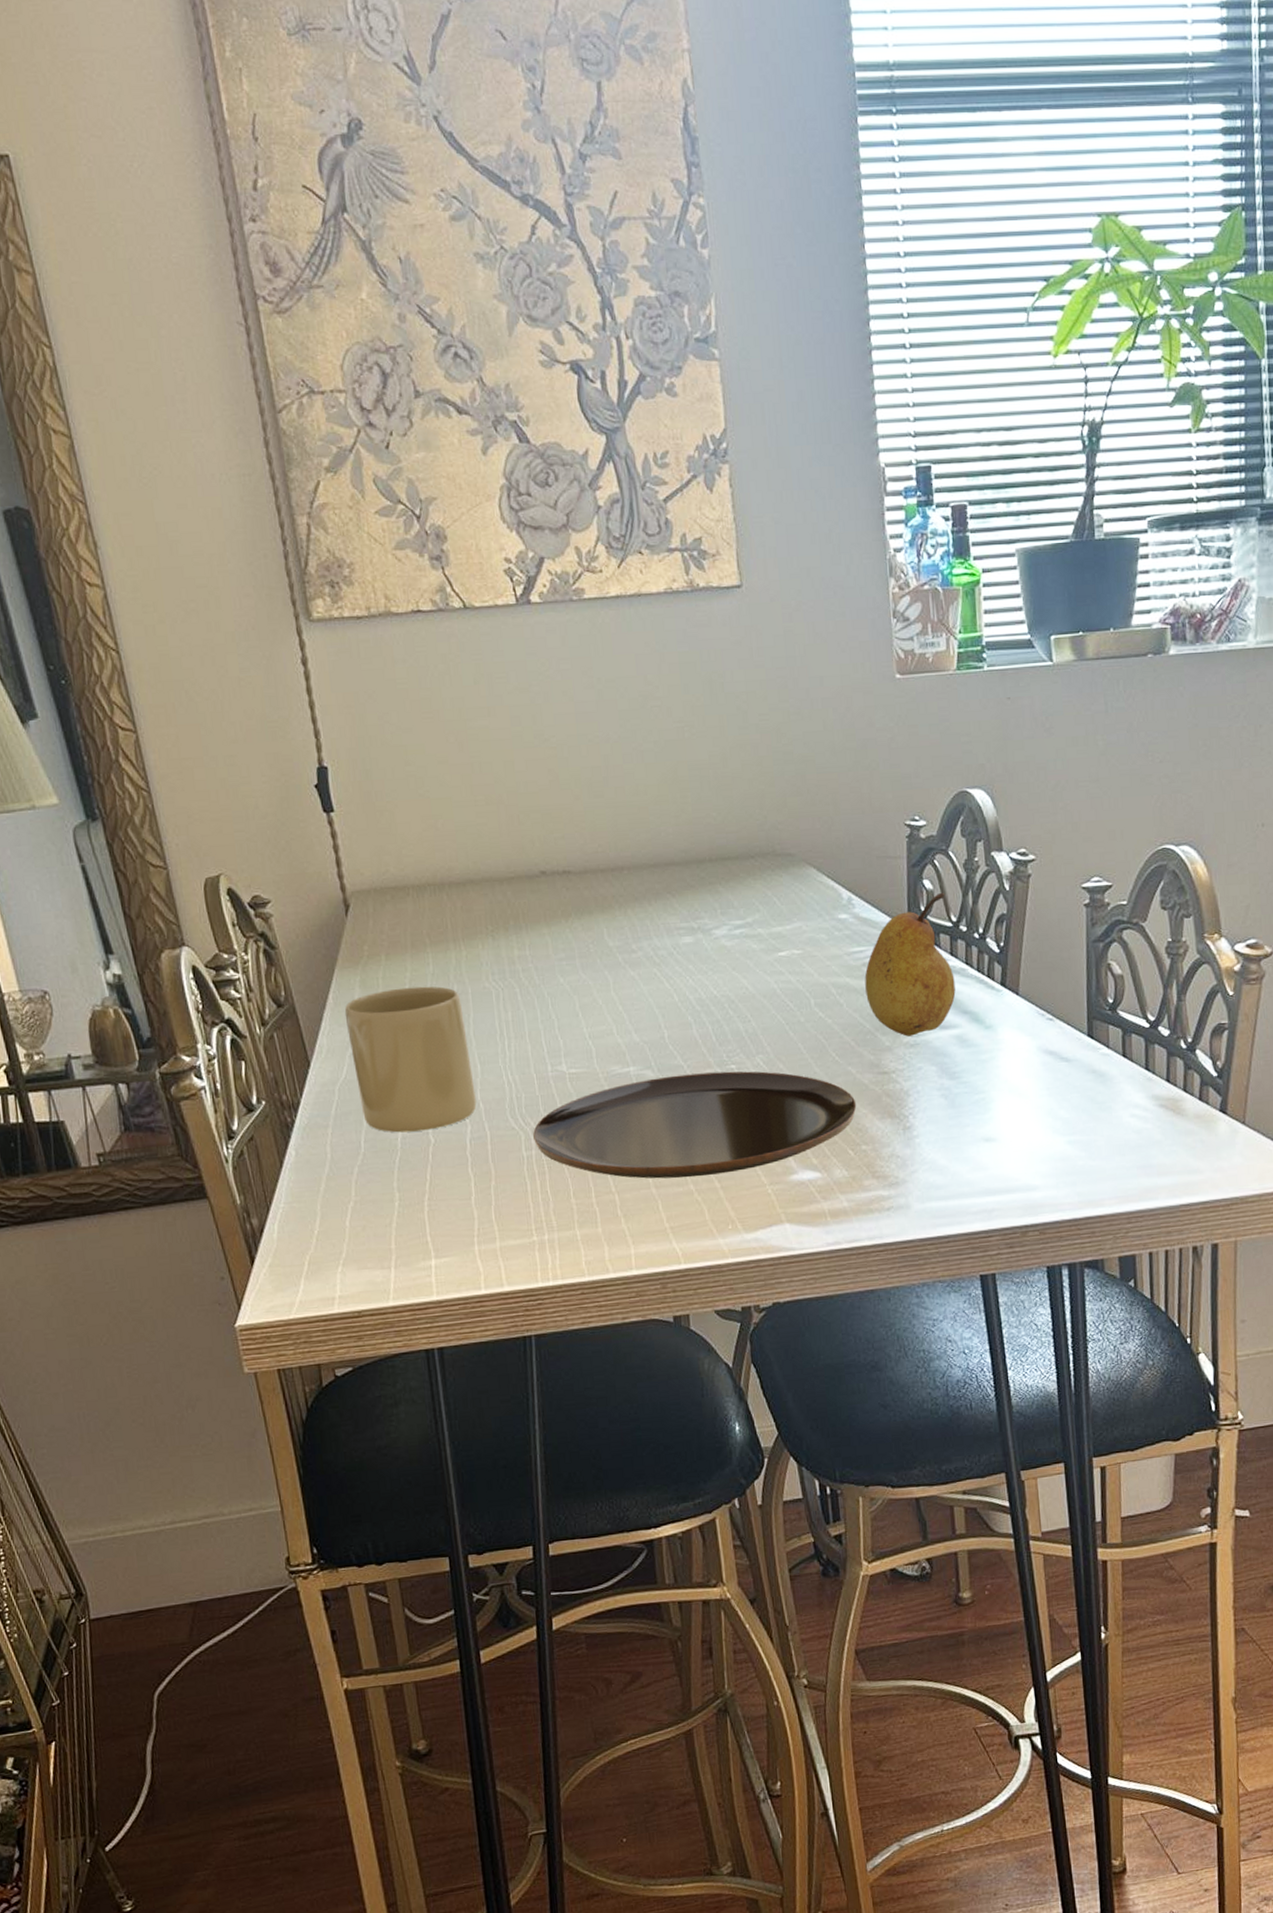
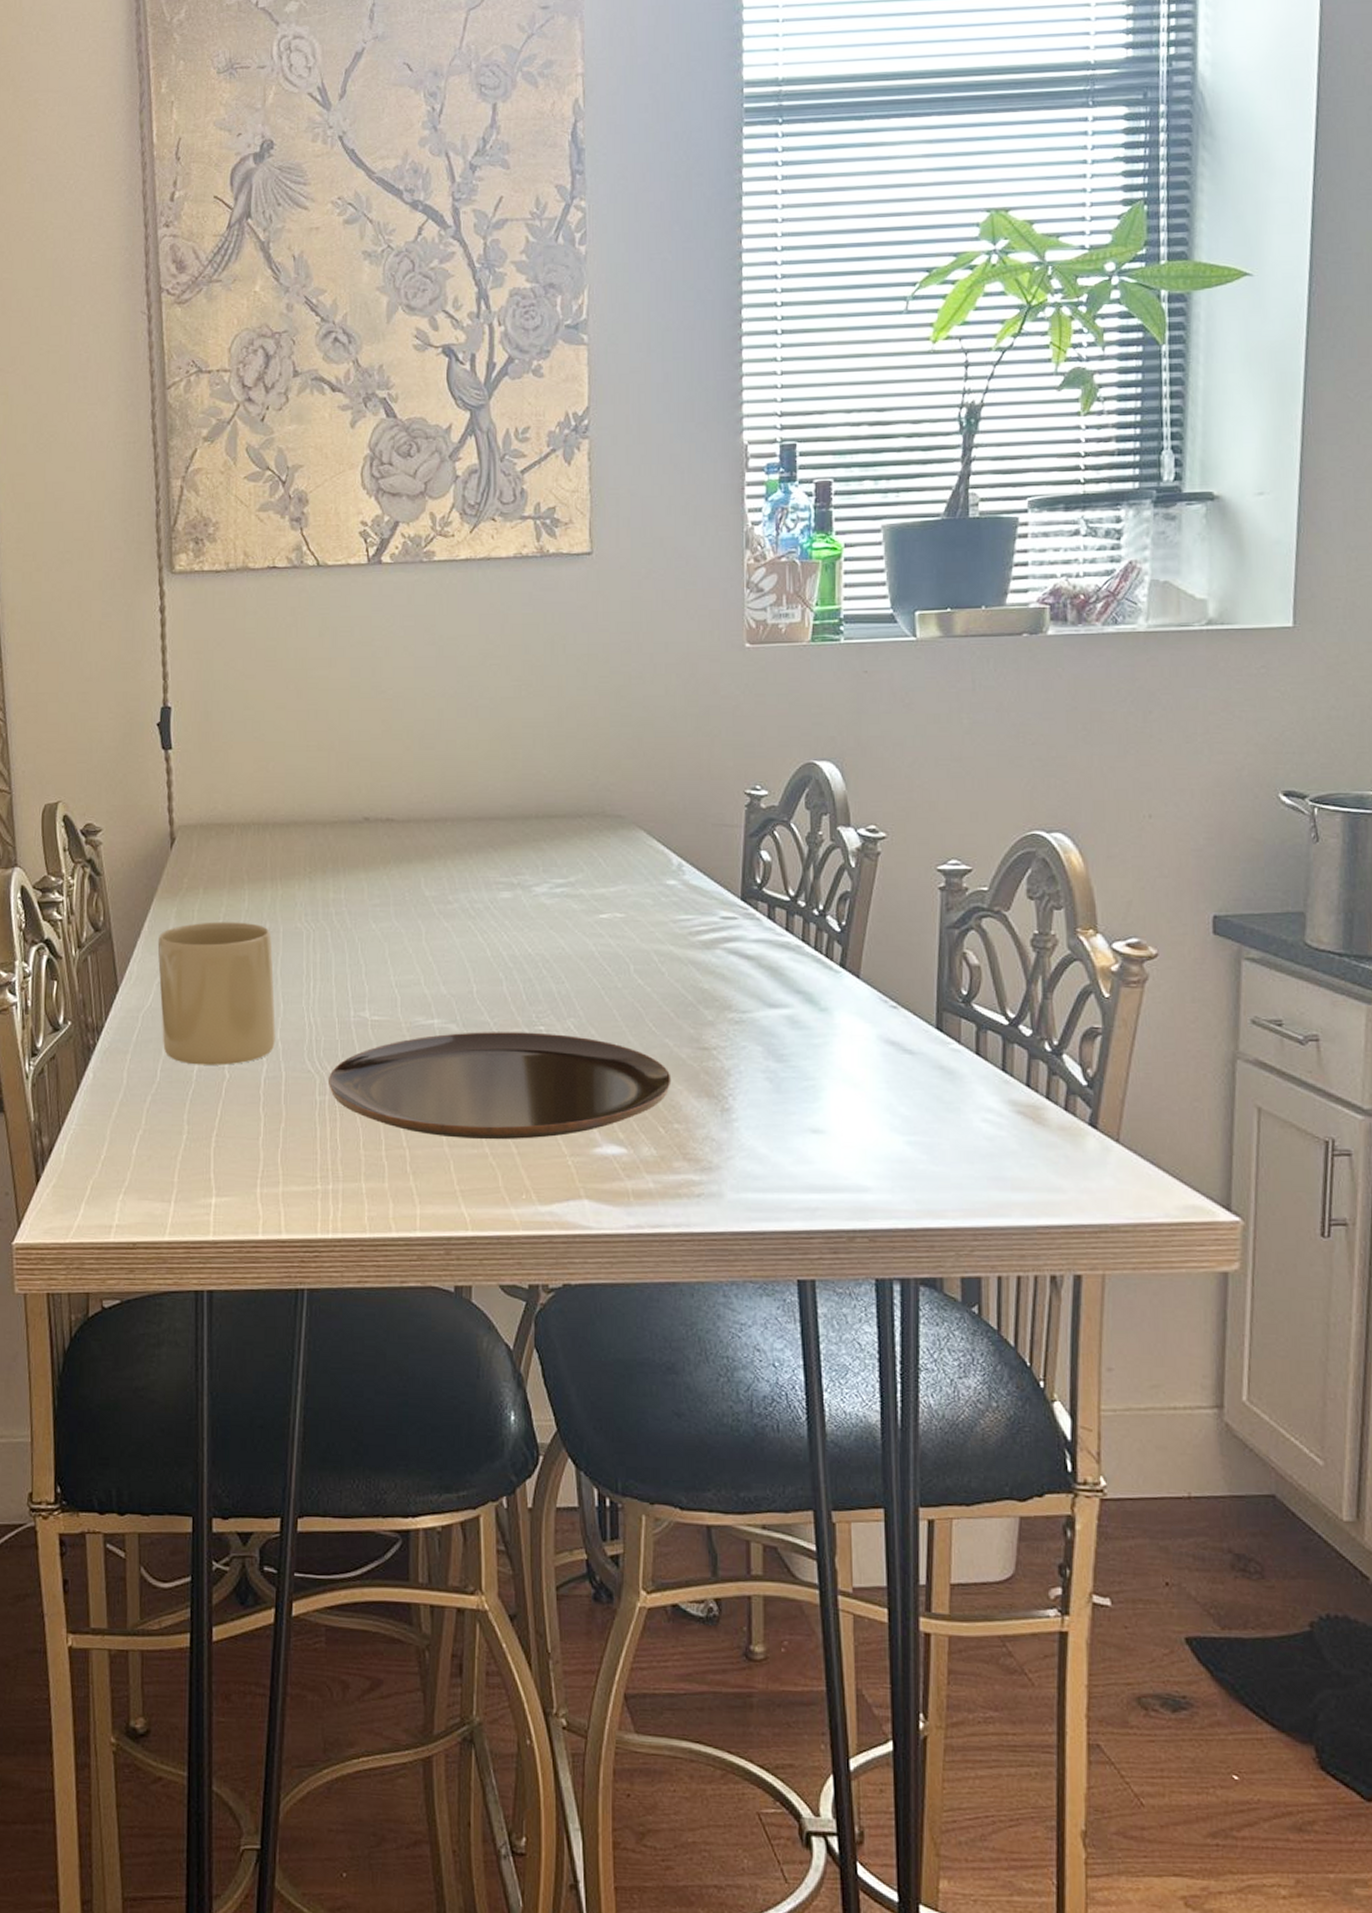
fruit: present [864,892,956,1037] -> none [690,864,789,1012]

